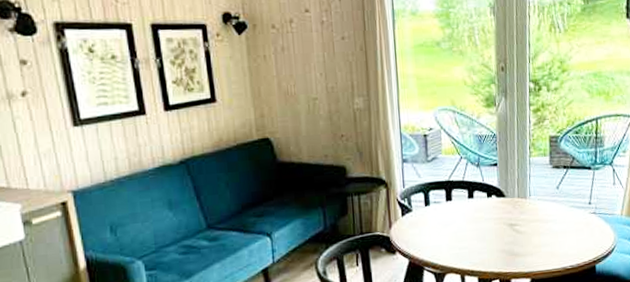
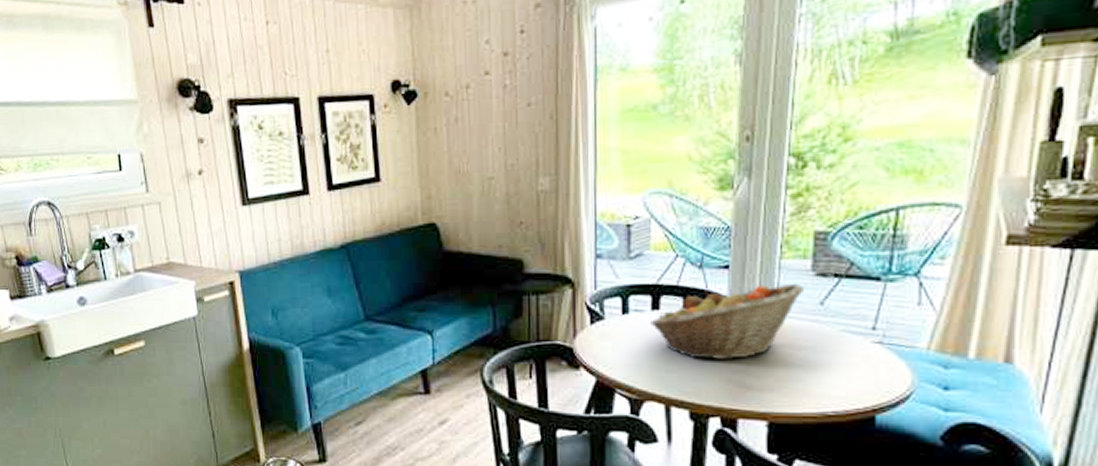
fruit basket: none [446,174,546,236] -> present [651,283,804,359]

